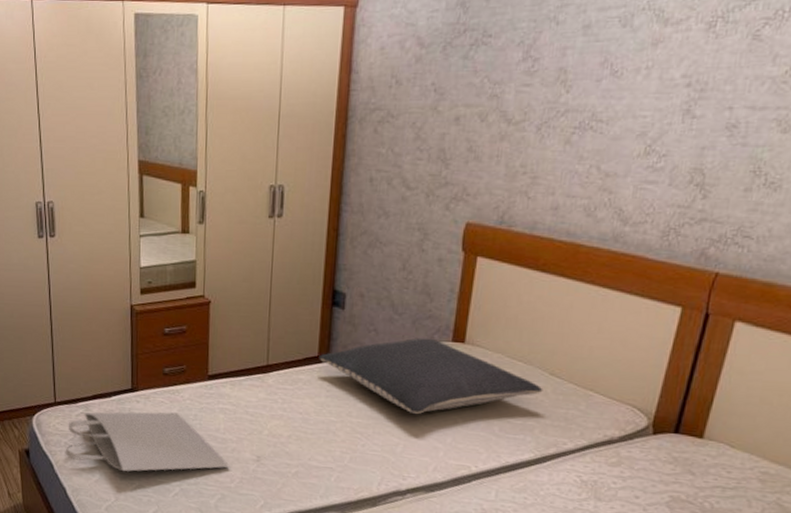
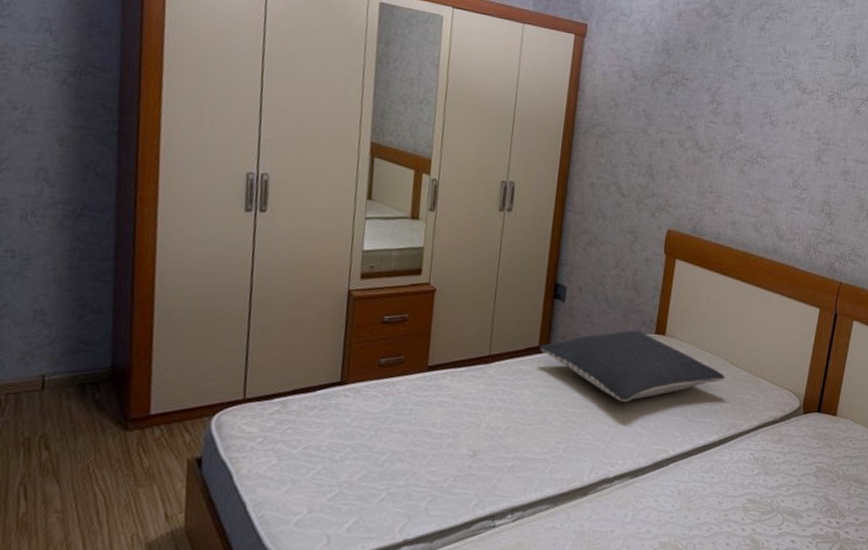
tote bag: present [65,411,230,472] -> none [250,406,444,478]

